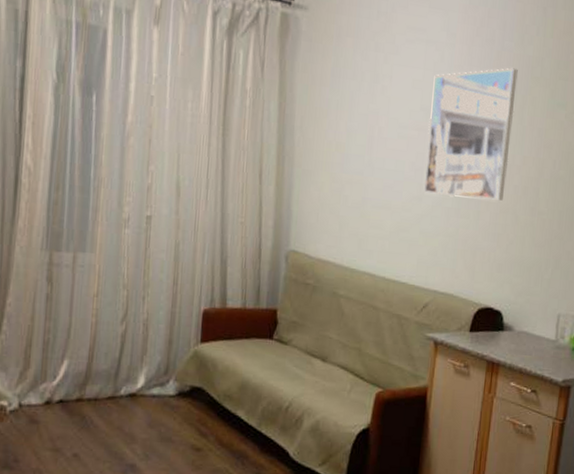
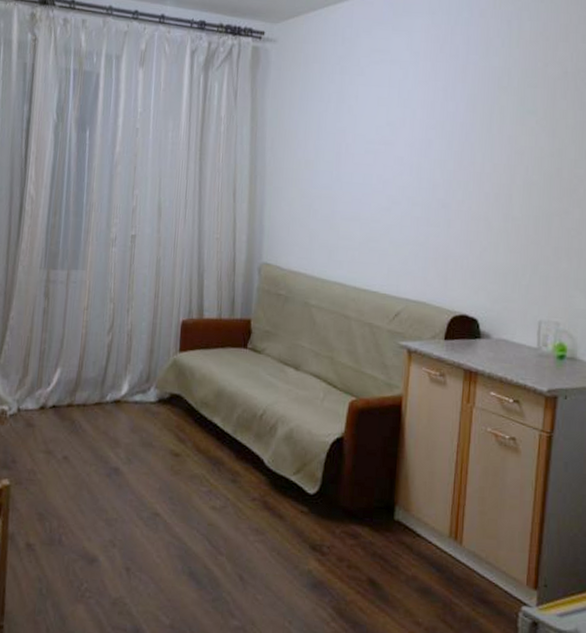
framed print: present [424,68,518,201] -> none [393,80,484,208]

